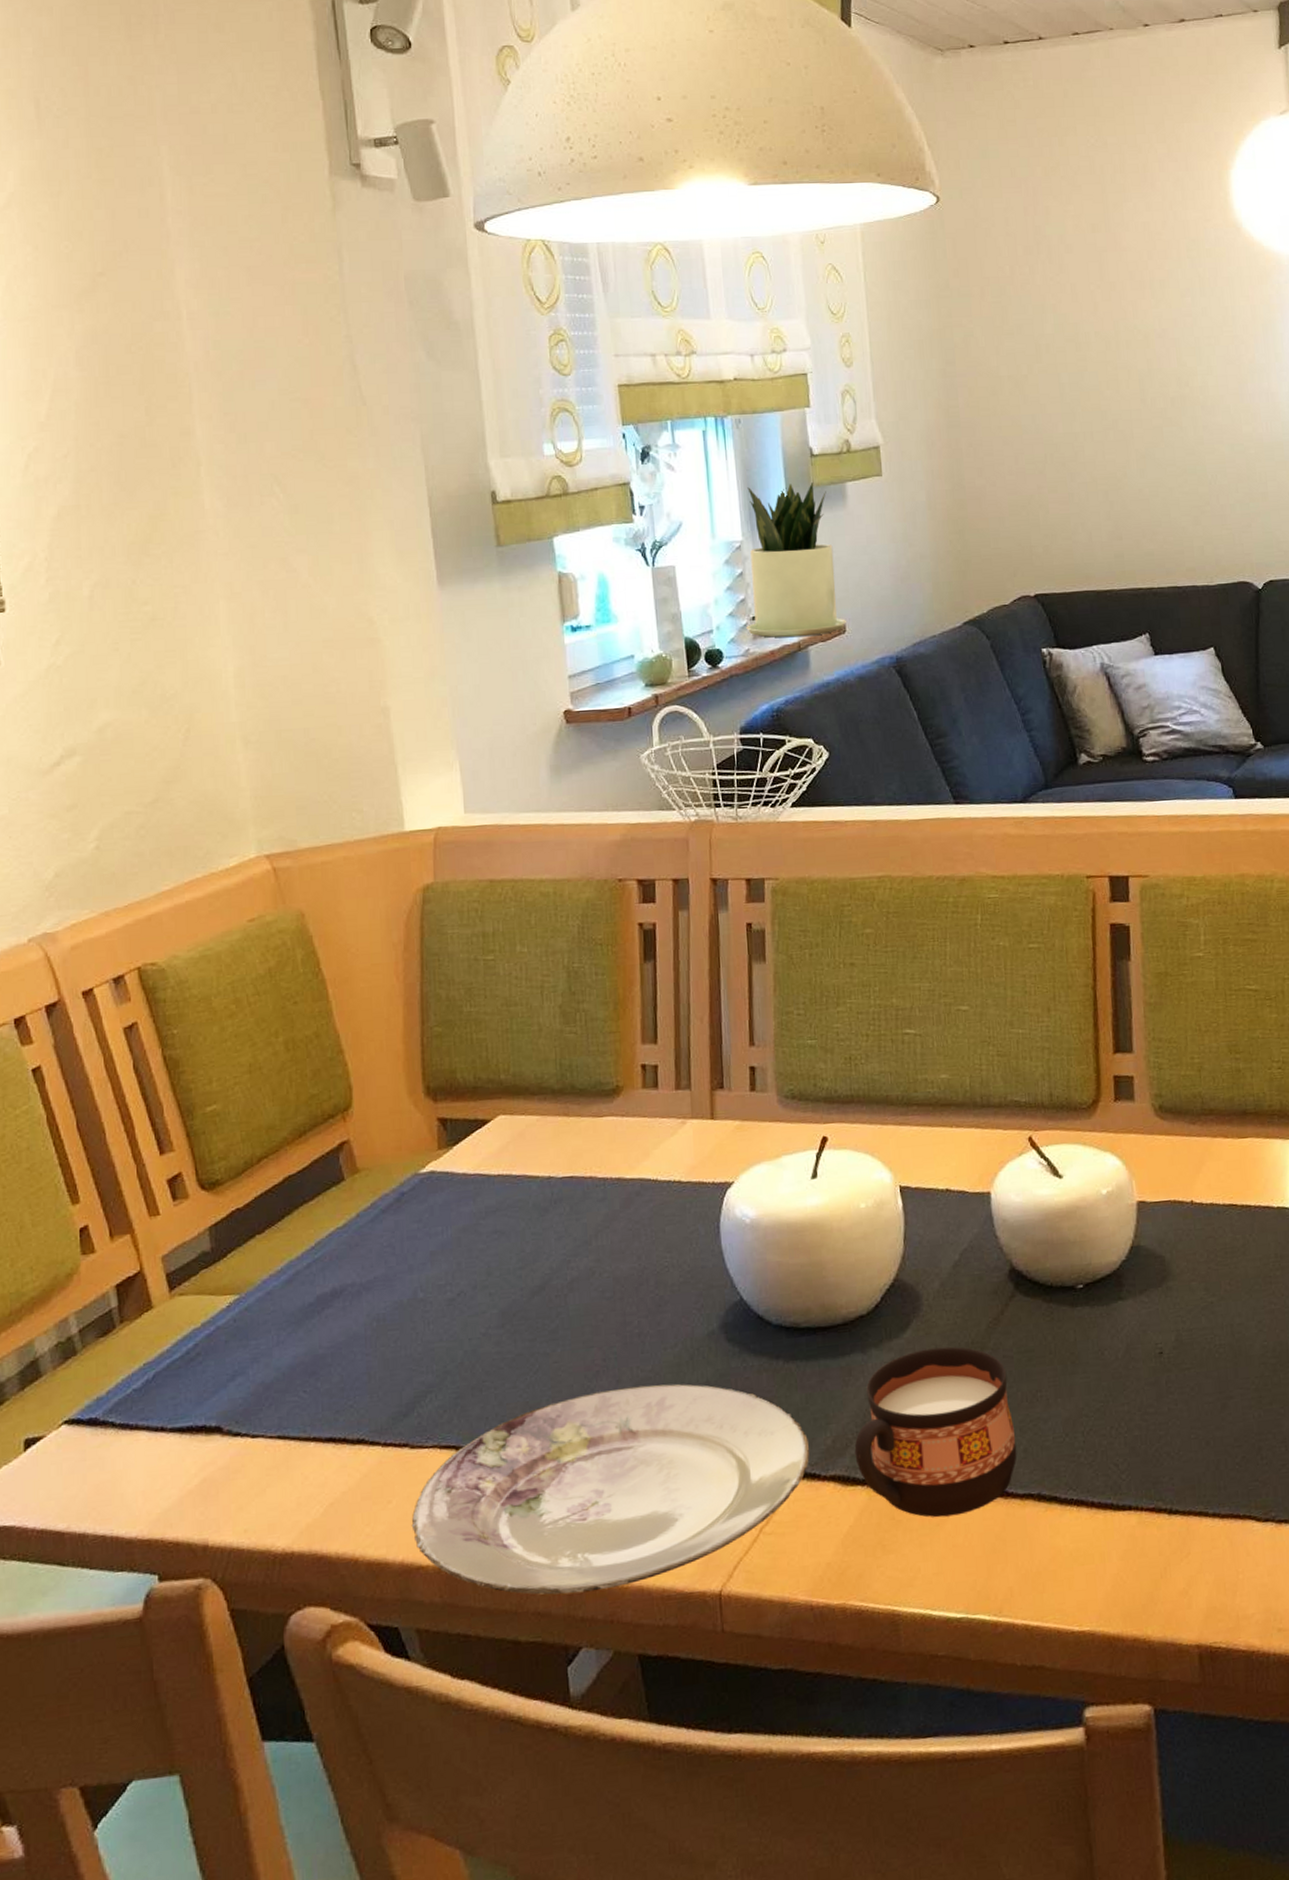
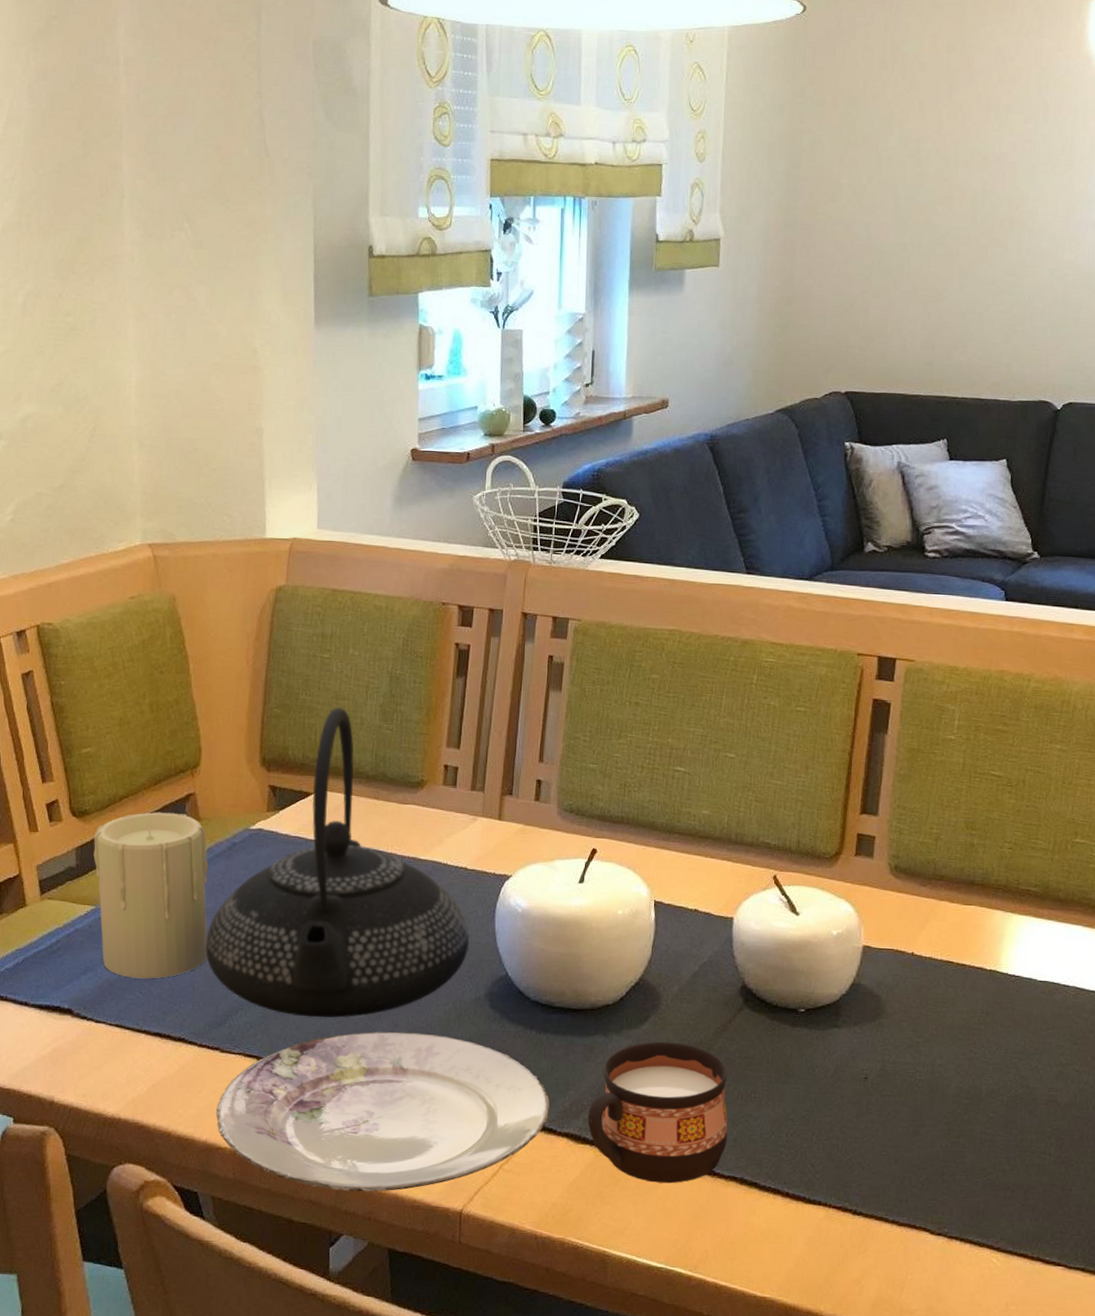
candle: none [230,1167,383,1376] -> present [93,811,209,979]
teapot: none [379,1015,695,1390] -> present [206,708,470,1018]
planter: present [746,482,846,638] -> none [579,265,670,407]

